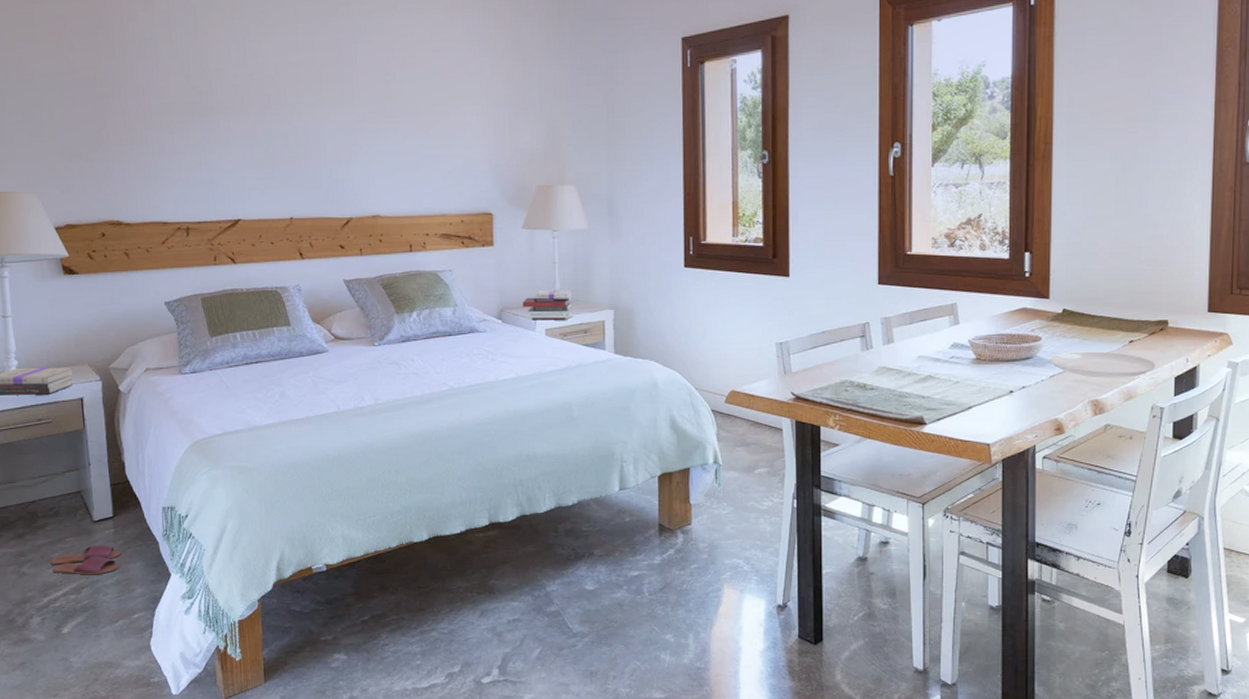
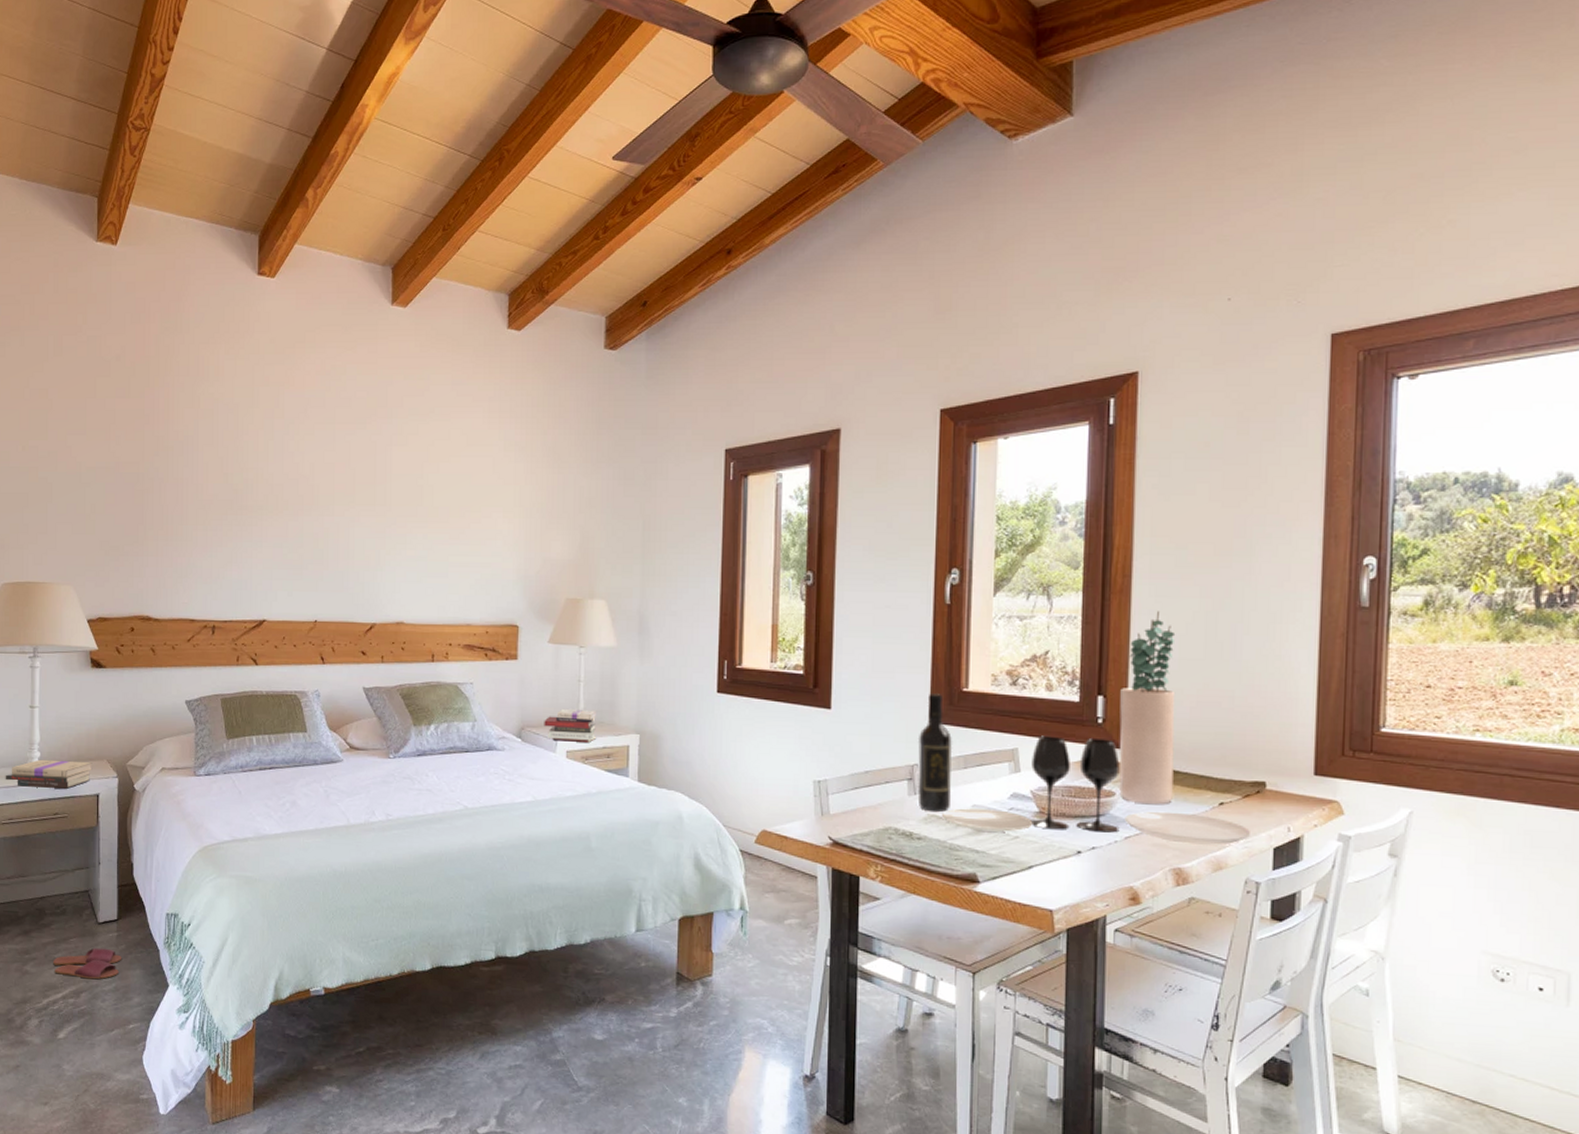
wine bottle: none [868,258,900,364] -> present [917,693,953,811]
plate: none [892,359,971,380] -> present [942,808,1033,833]
wine glass: none [969,290,1046,374] -> present [1030,735,1120,833]
vase: none [1044,174,1092,346] -> present [1119,611,1176,805]

